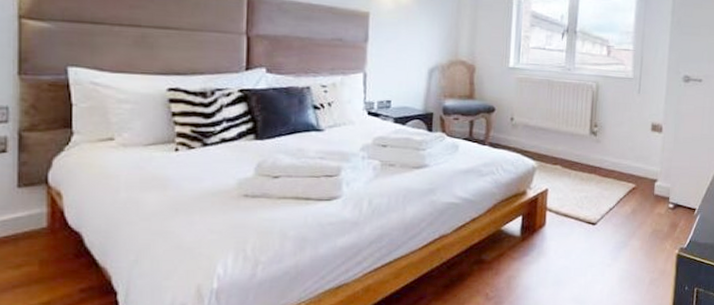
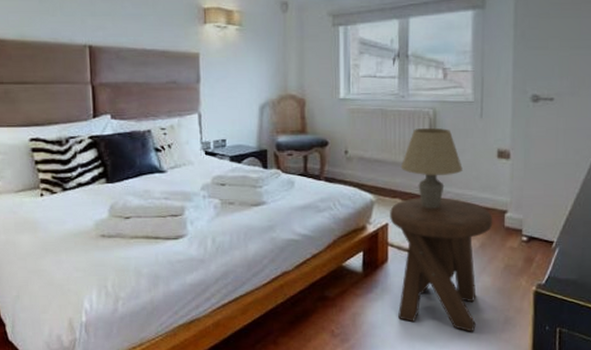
music stool: none [550,165,645,293] -> present [390,197,493,332]
table lamp: none [563,99,620,176] -> present [400,127,463,209]

